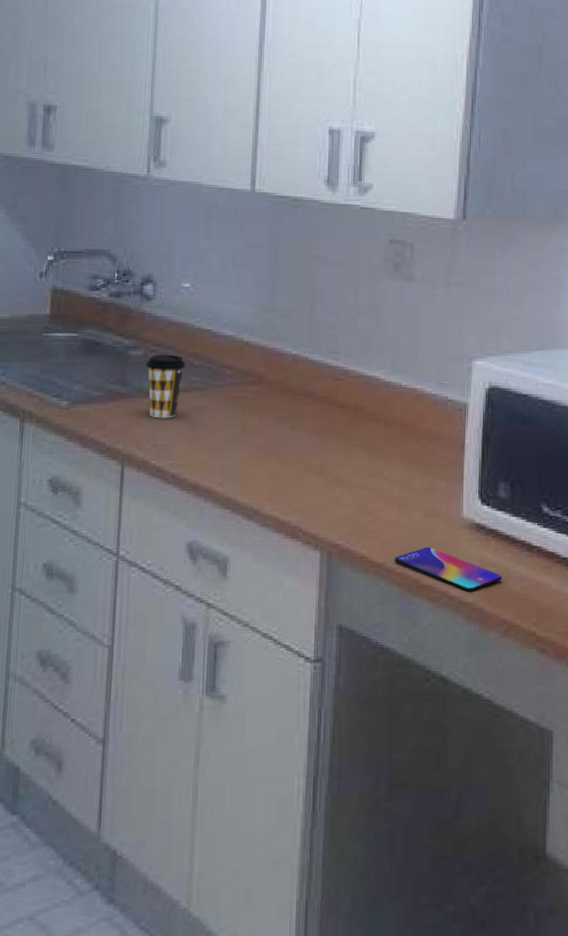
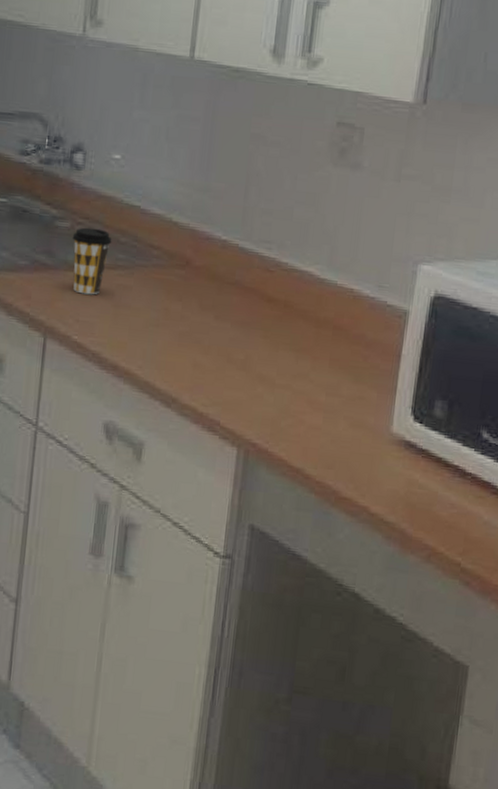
smartphone: present [394,546,502,592] -> none [314,458,430,511]

